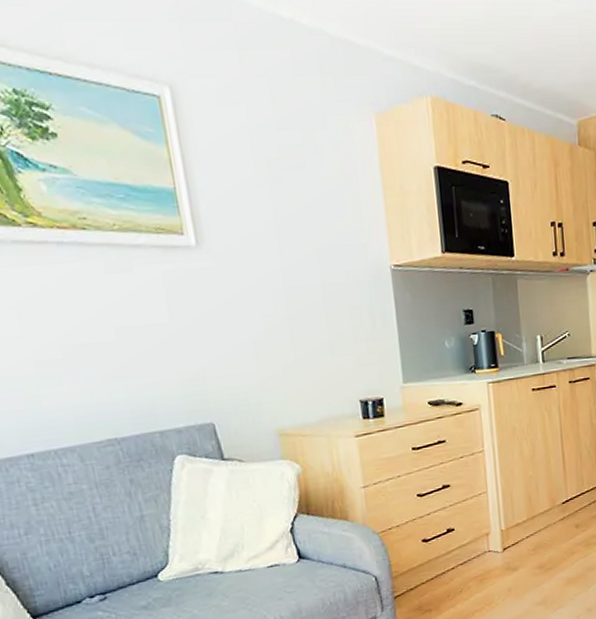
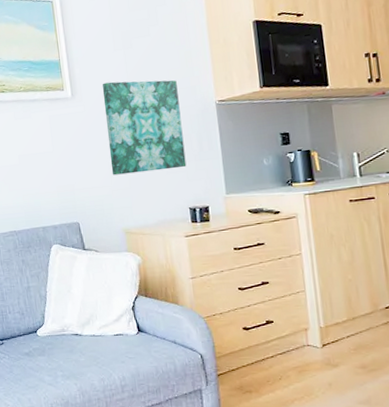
wall art: none [240,228,356,359] -> present [102,80,187,175]

